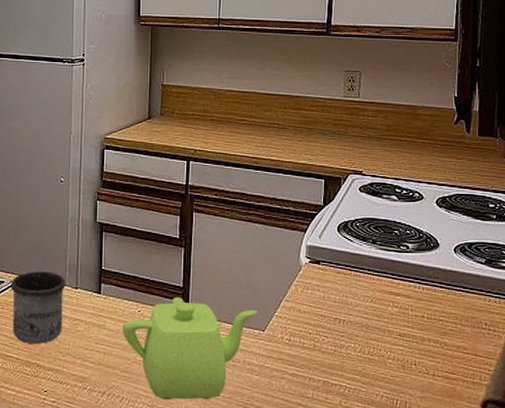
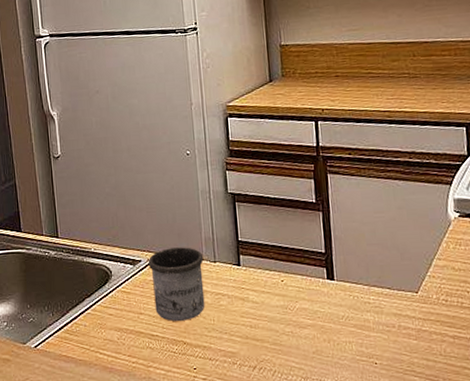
teapot: present [122,297,257,401] -> none [266,263,408,372]

